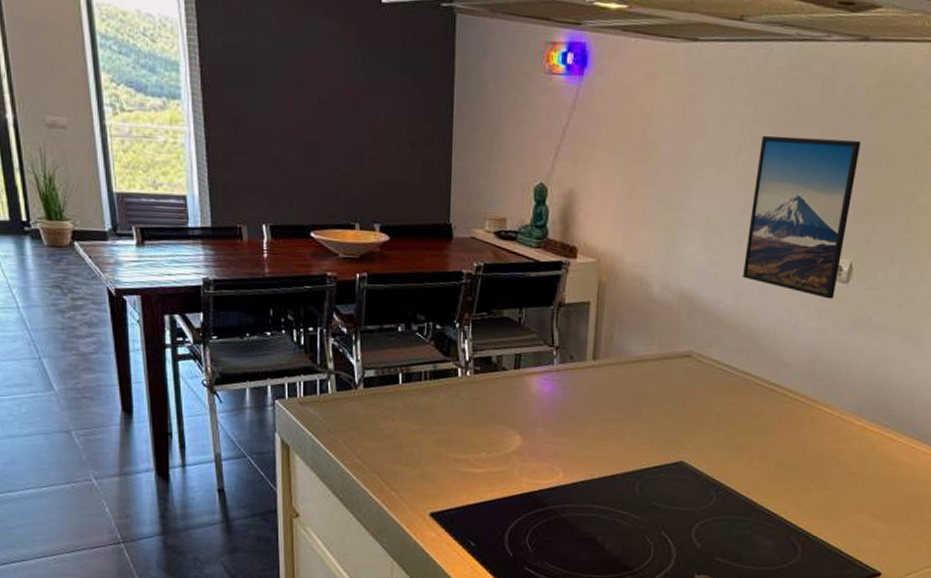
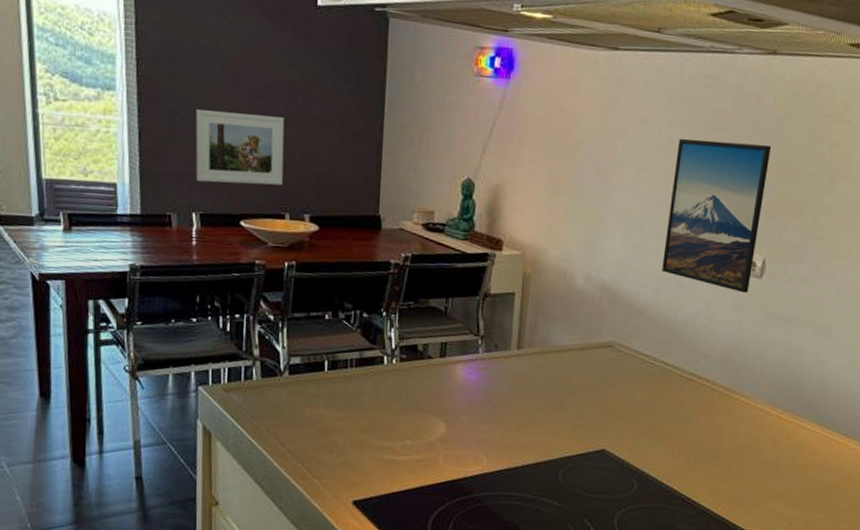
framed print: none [262,117,352,195] -> present [195,109,285,186]

